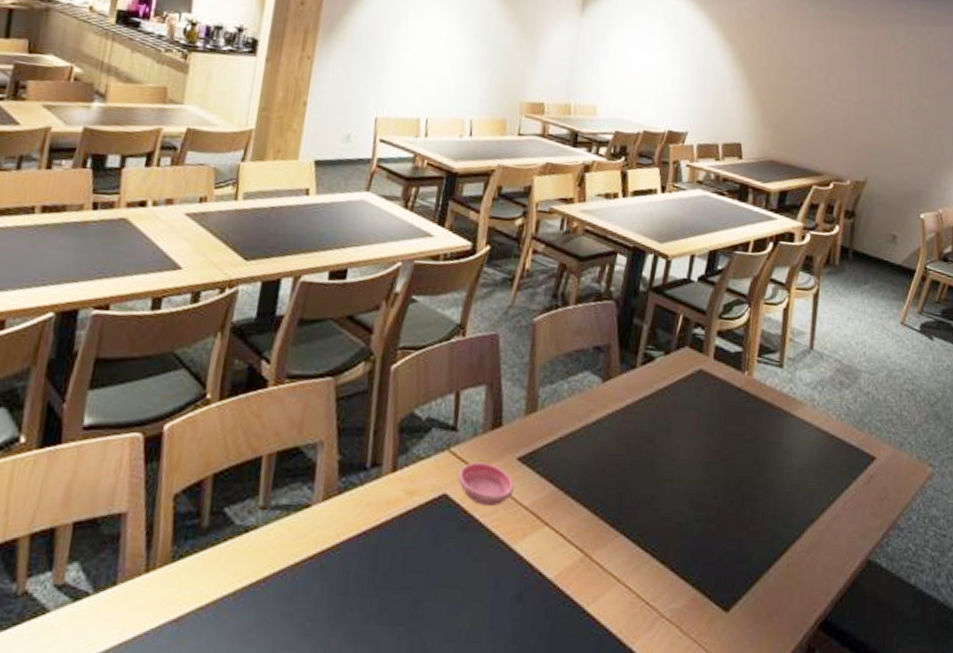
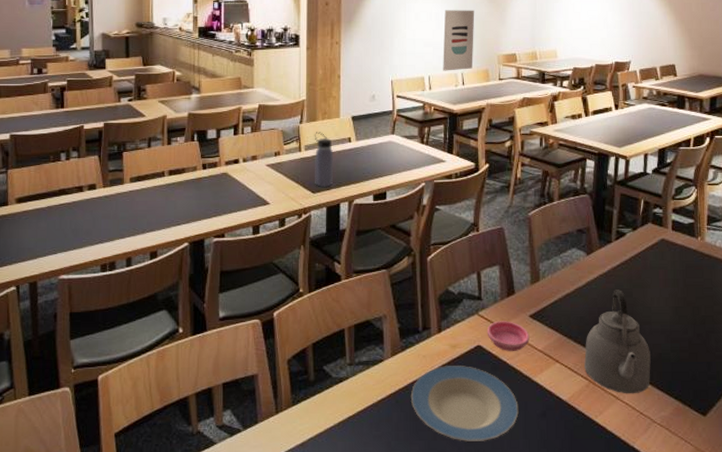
water bottle: none [250,175,283,254] -> present [314,132,334,187]
plate: none [341,519,488,630] -> present [410,366,519,441]
wall art: none [446,33,499,116] -> present [443,10,475,71]
kettle: none [581,432,668,576] -> present [584,290,651,394]

